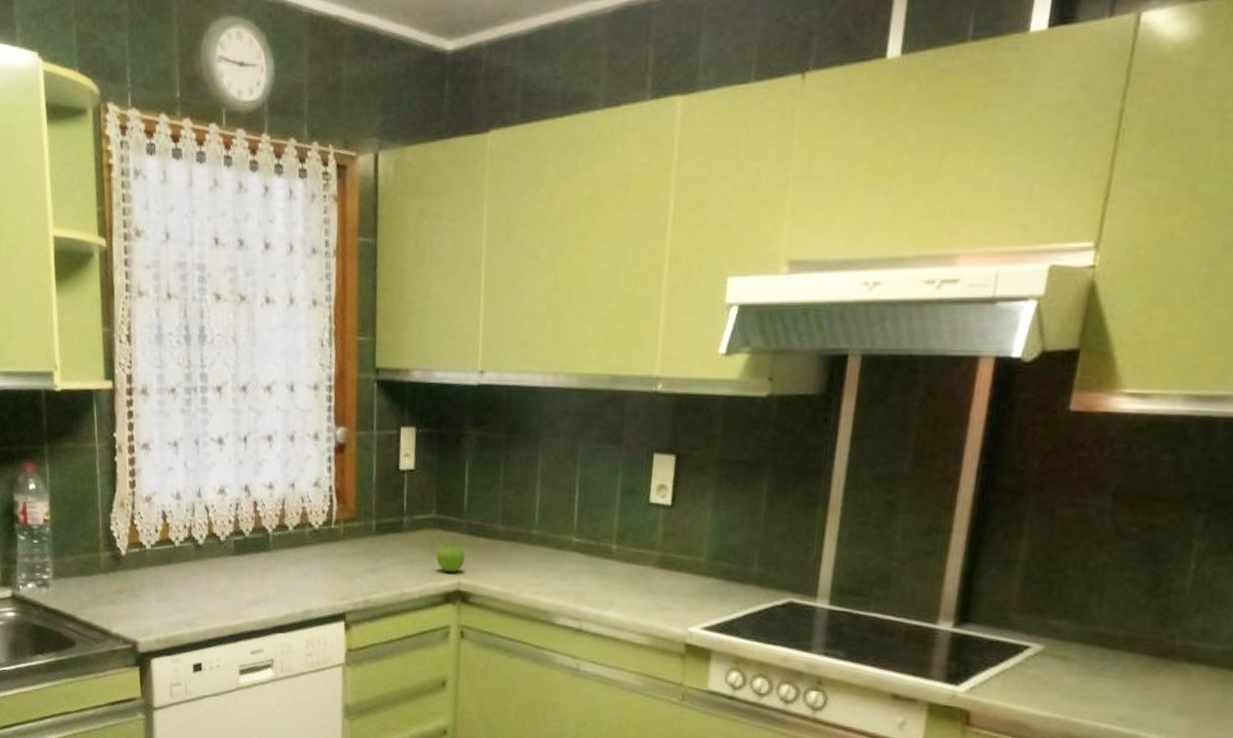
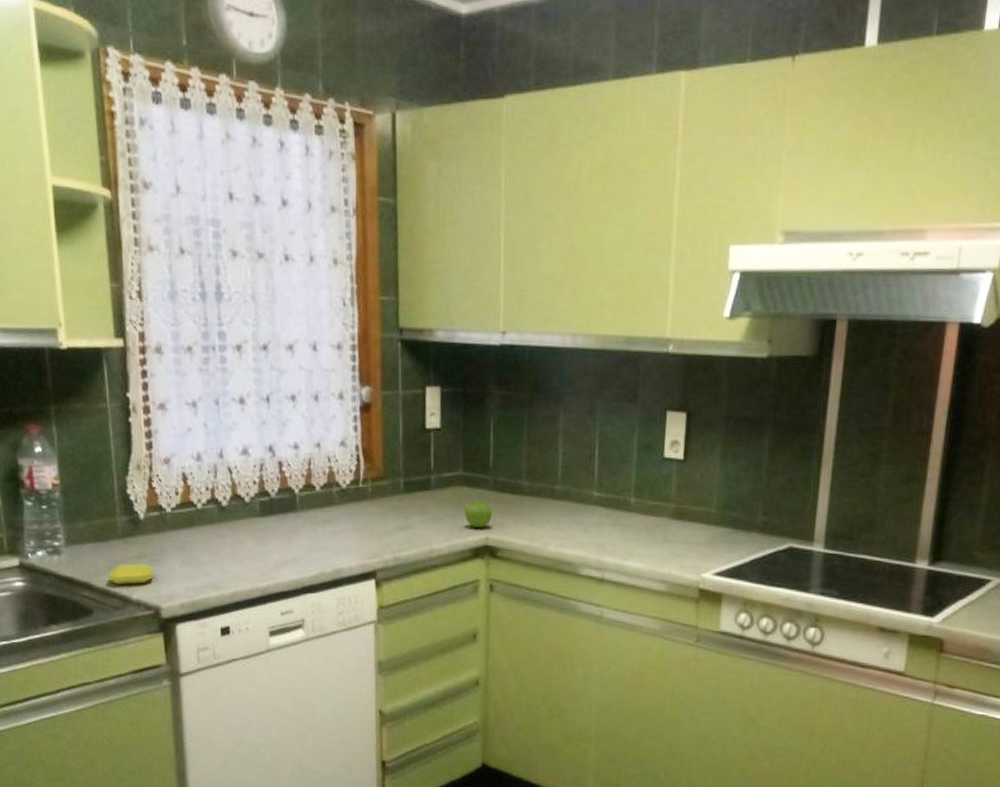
soap bar: none [90,598,133,619] -> present [108,563,154,585]

